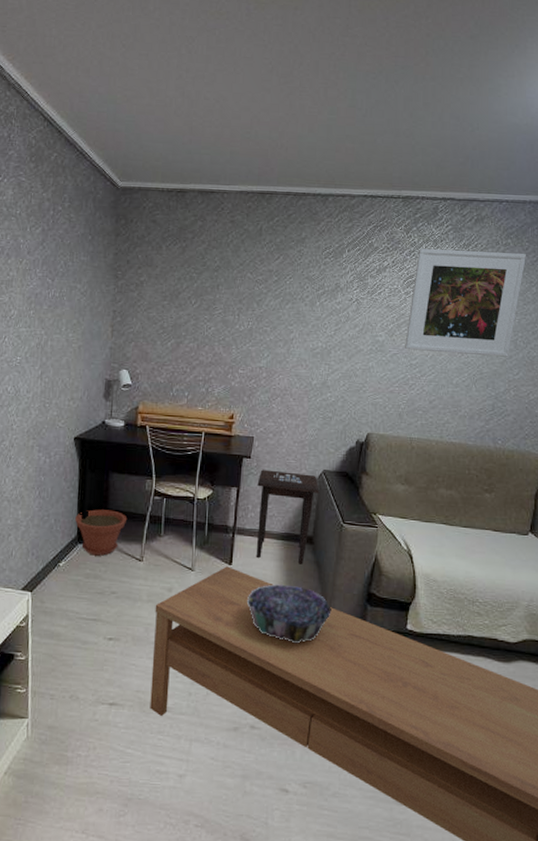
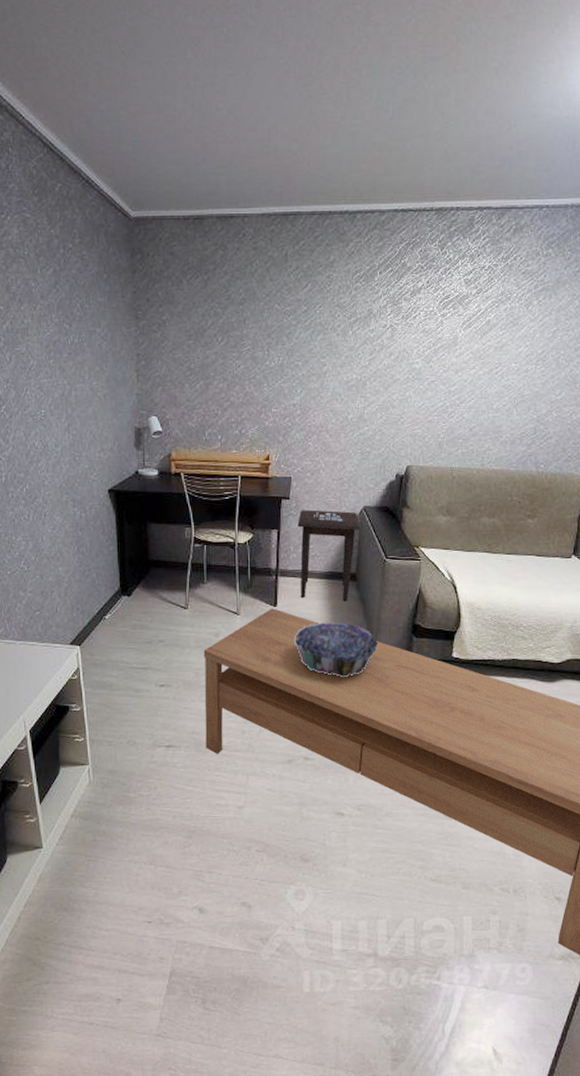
plant pot: present [75,509,128,556] -> none [117,560,169,606]
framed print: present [405,249,526,357] -> none [443,264,568,377]

